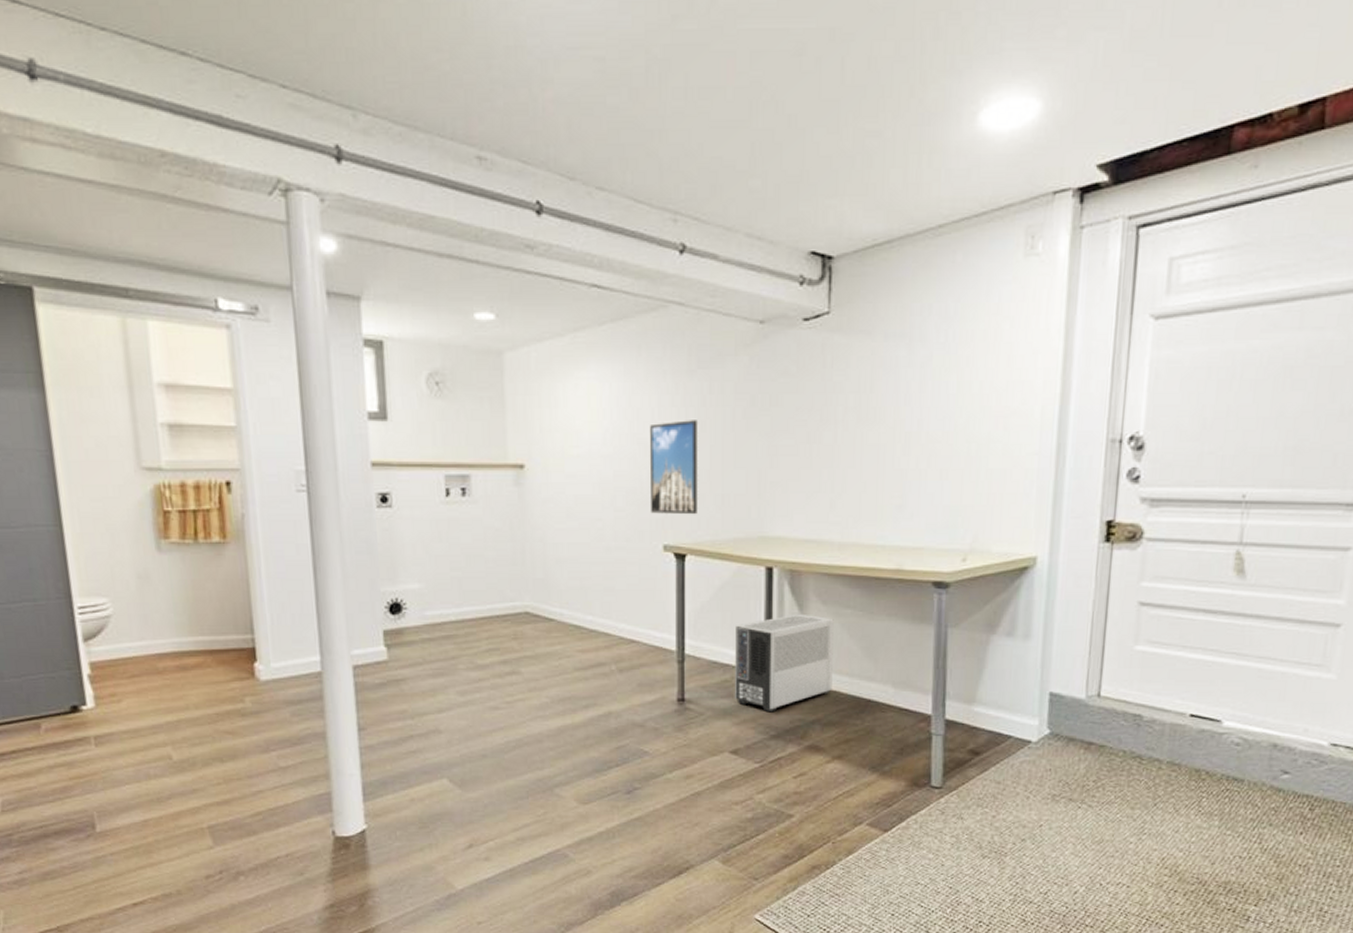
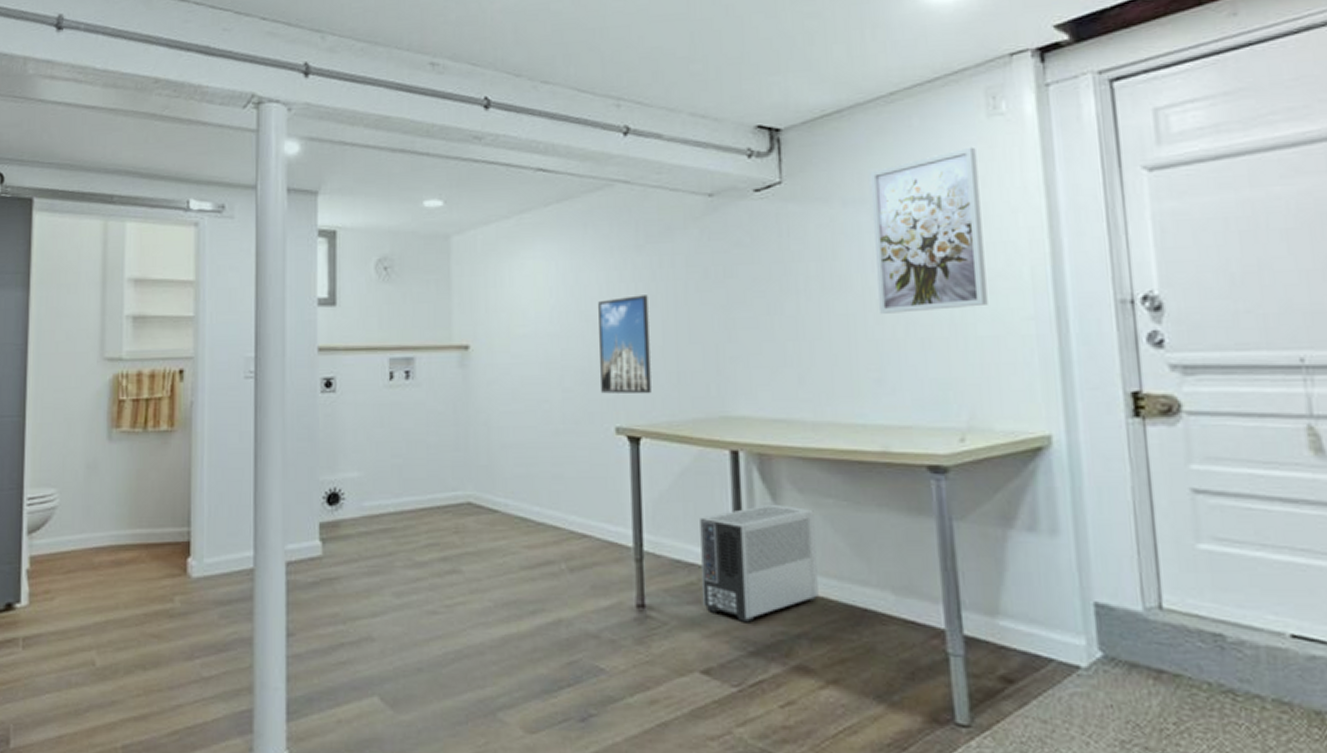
wall art: none [906,286,1010,445] -> present [869,147,988,314]

